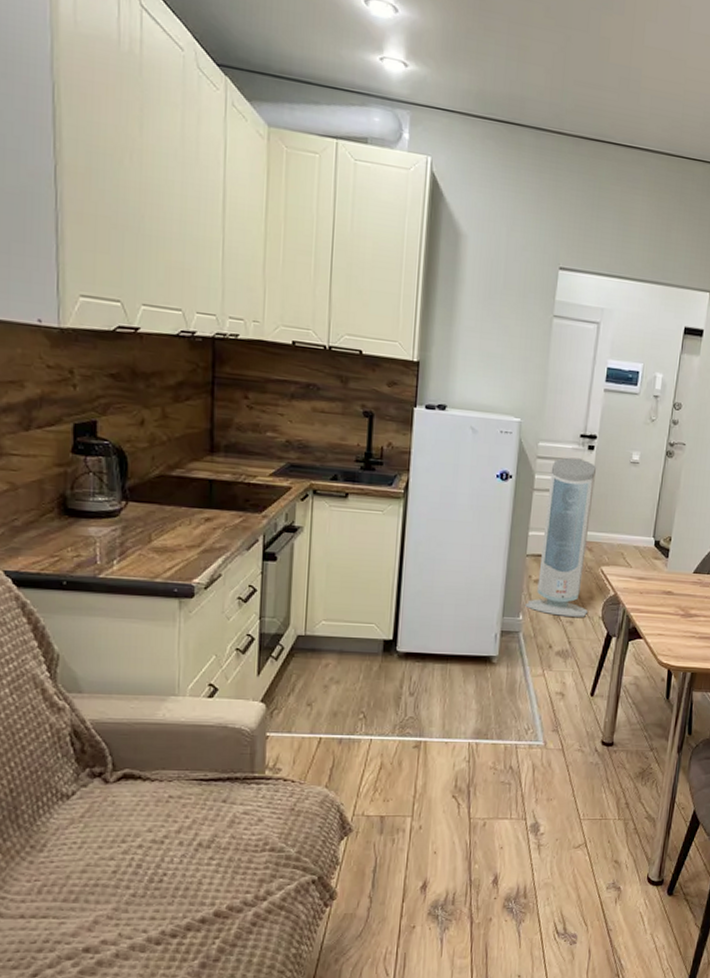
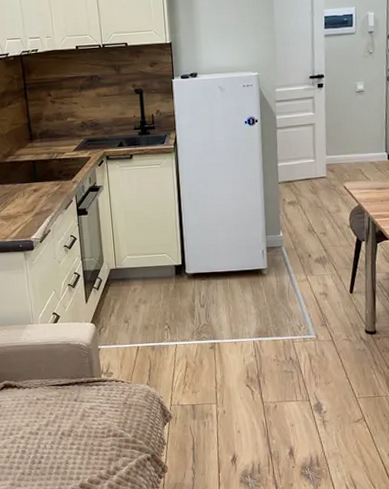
air purifier: present [525,457,597,617] -> none [283,96,337,229]

